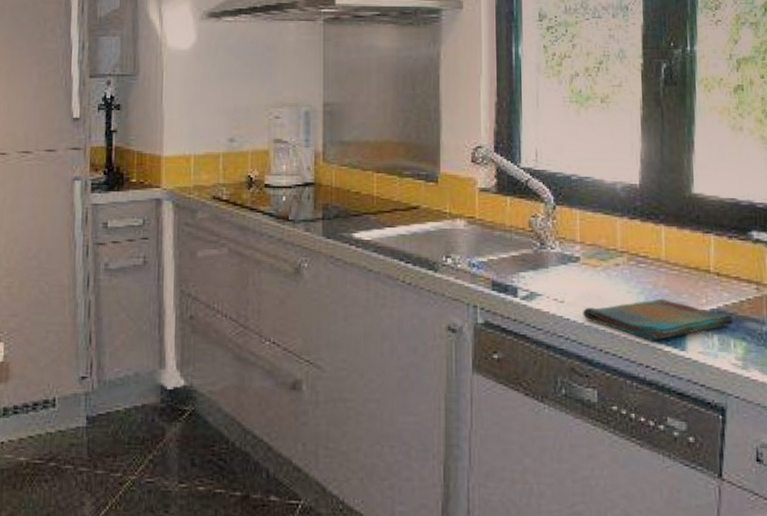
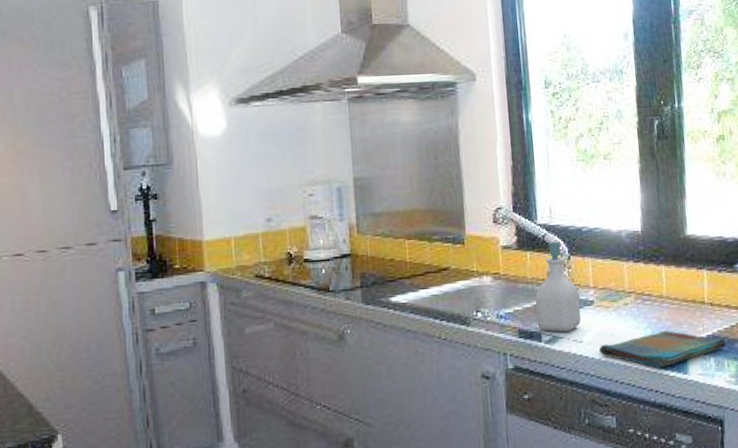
soap bottle: none [512,188,564,289] -> present [535,242,581,332]

